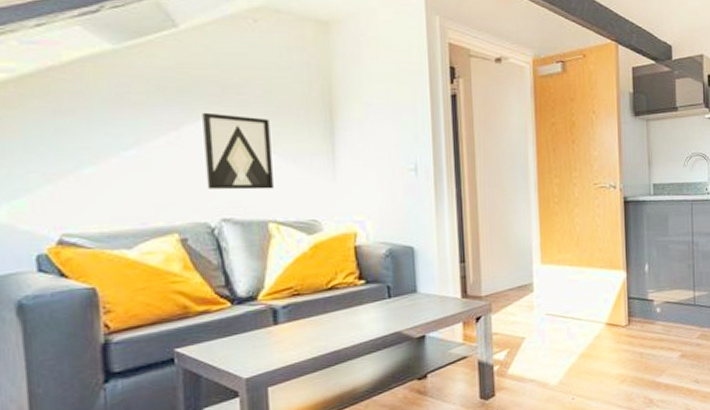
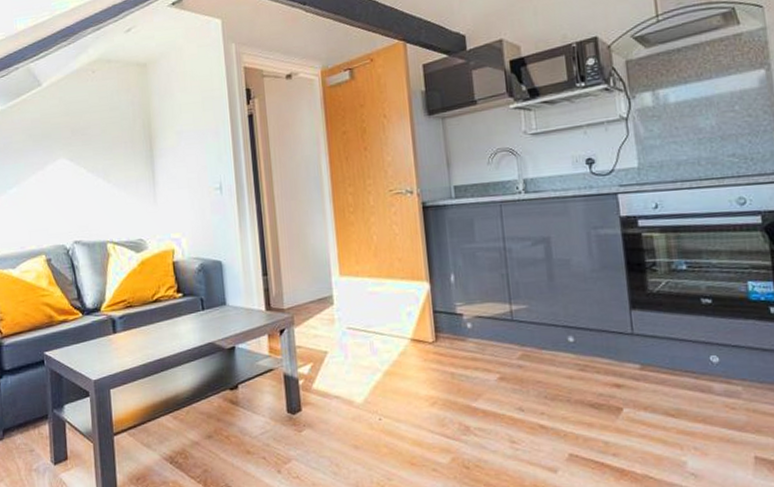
wall art: present [202,112,273,190] -> none [59,152,110,217]

